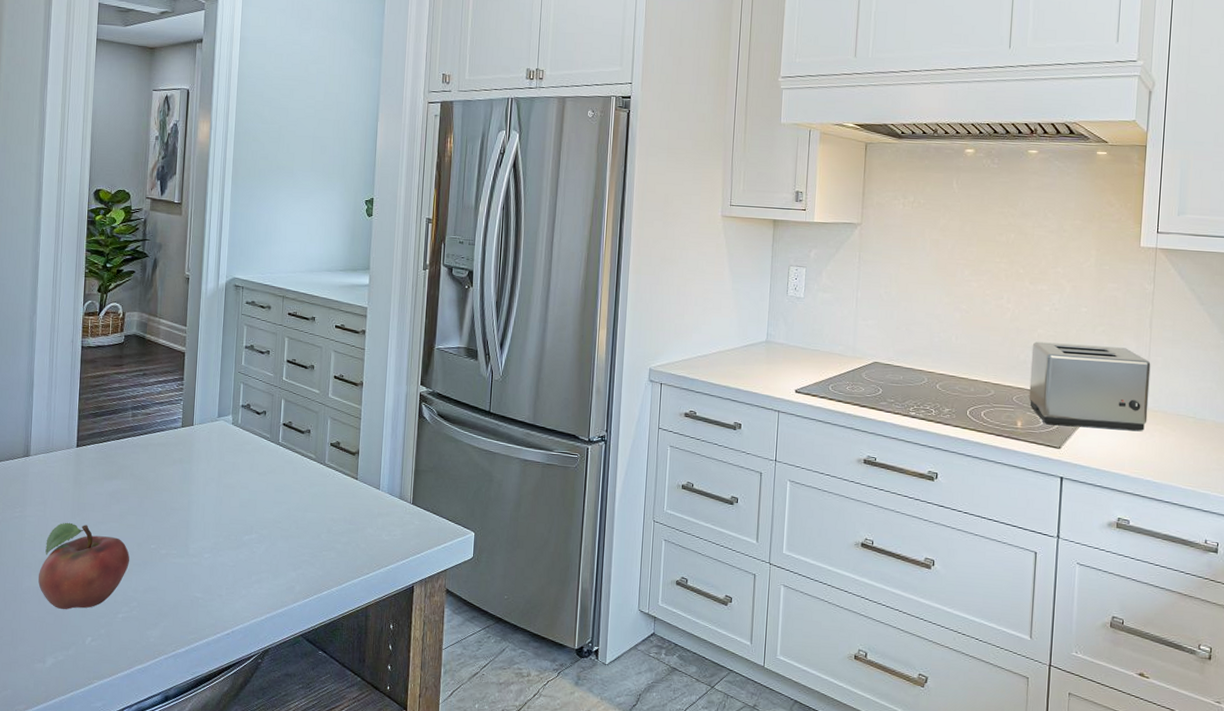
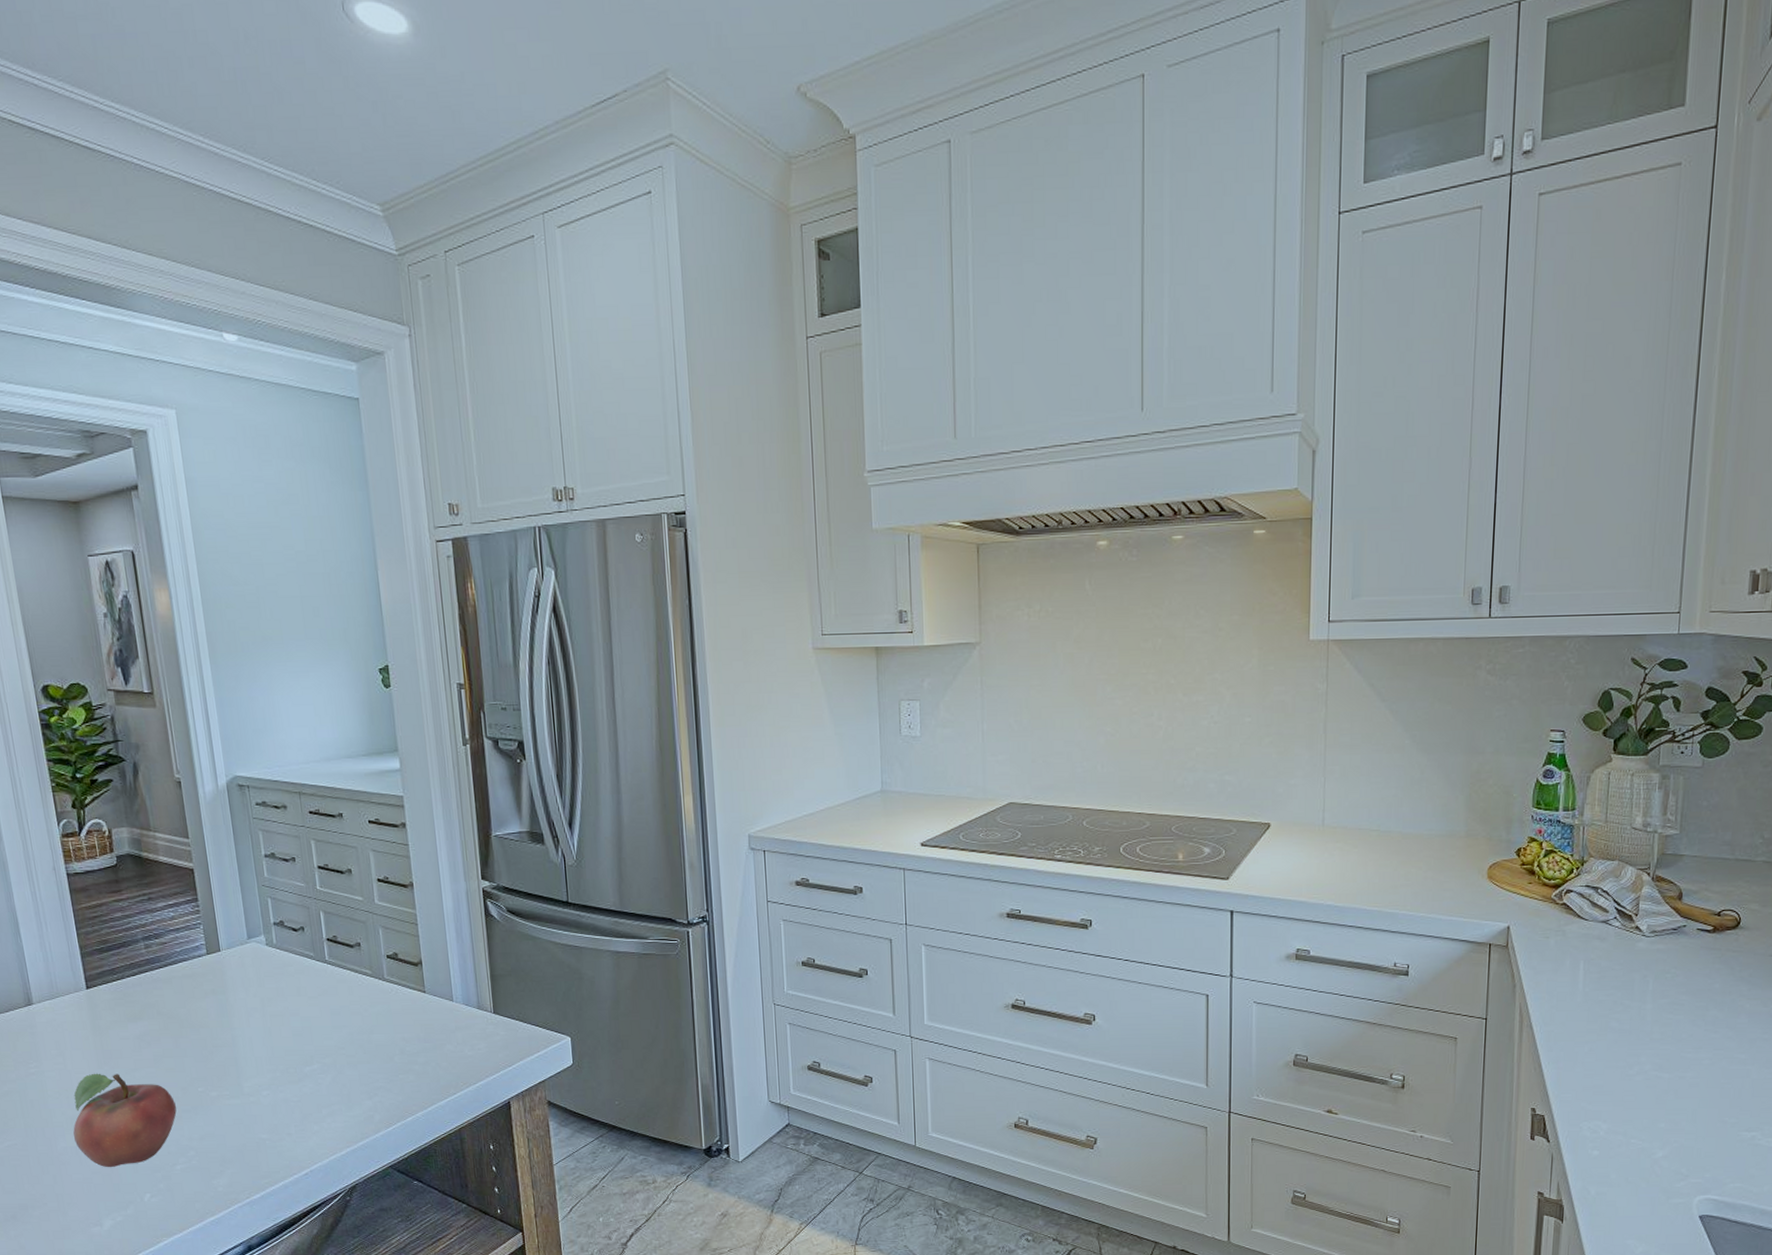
toaster: present [1029,341,1151,431] -> none [1190,759,1327,854]

